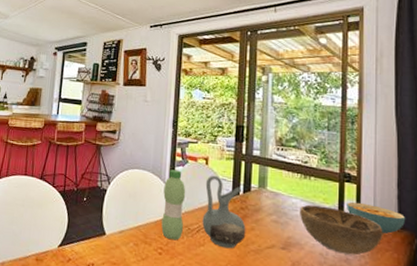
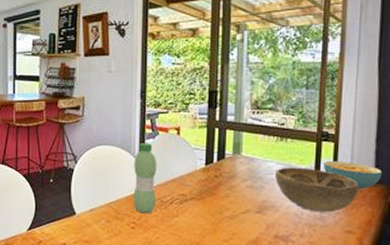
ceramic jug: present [202,175,246,249] -> none [175,145,220,217]

